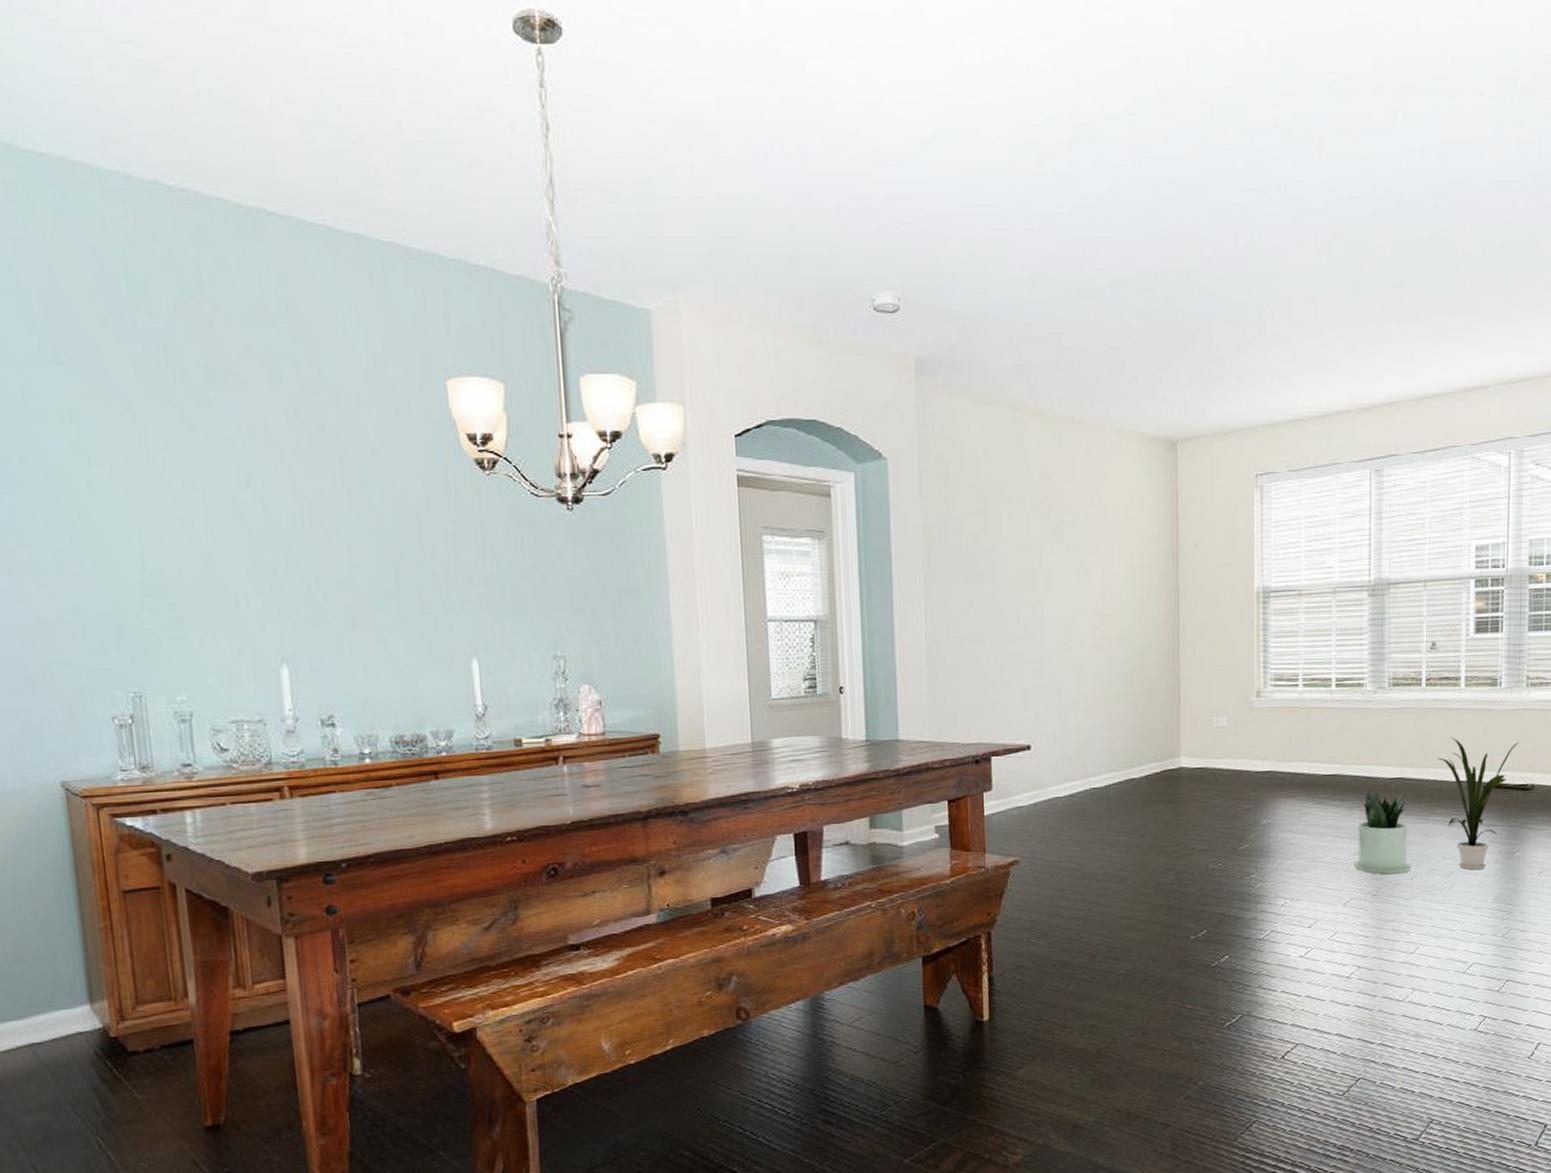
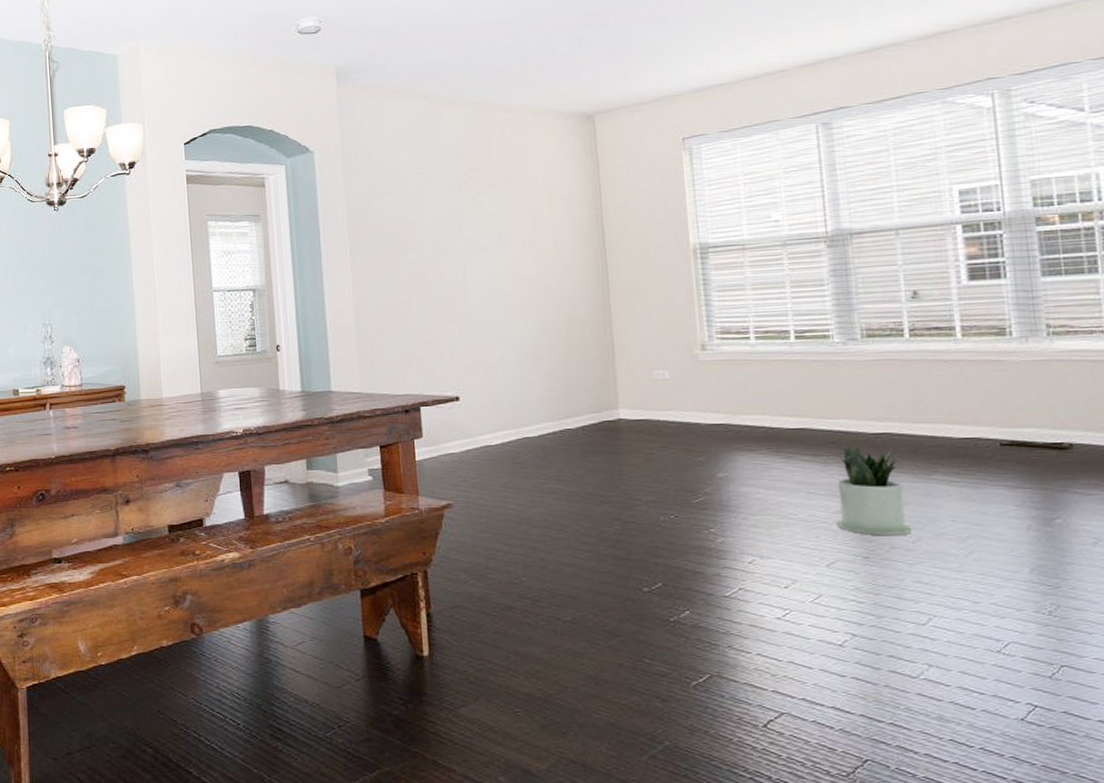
house plant: present [1436,737,1520,870] -> none [932,390,1046,537]

